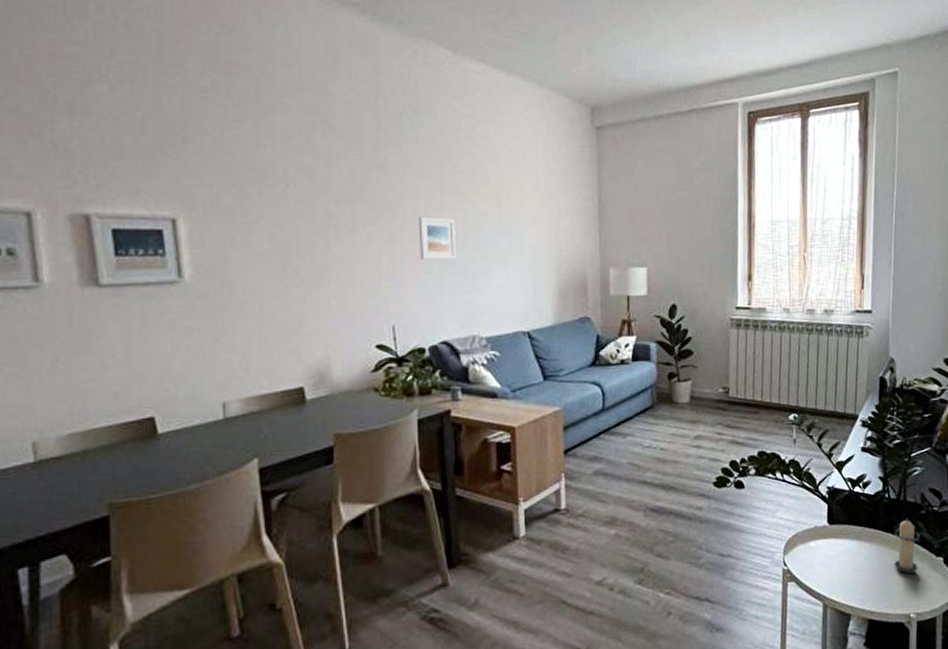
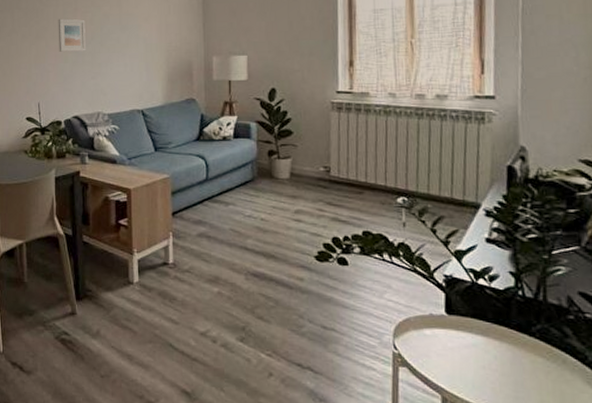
candle: present [893,517,920,574] -> none [532,320,568,385]

